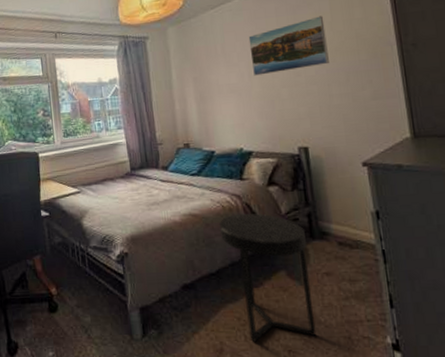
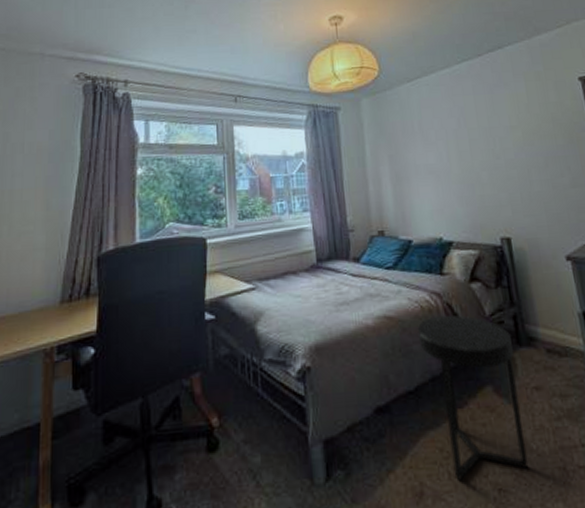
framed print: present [248,16,329,76] -> none [446,97,528,157]

